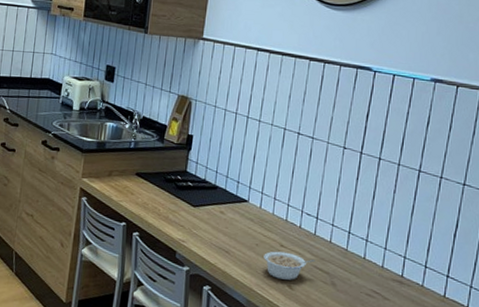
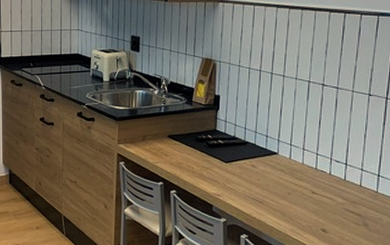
legume: present [263,251,316,280] -> none [296,198,347,224]

